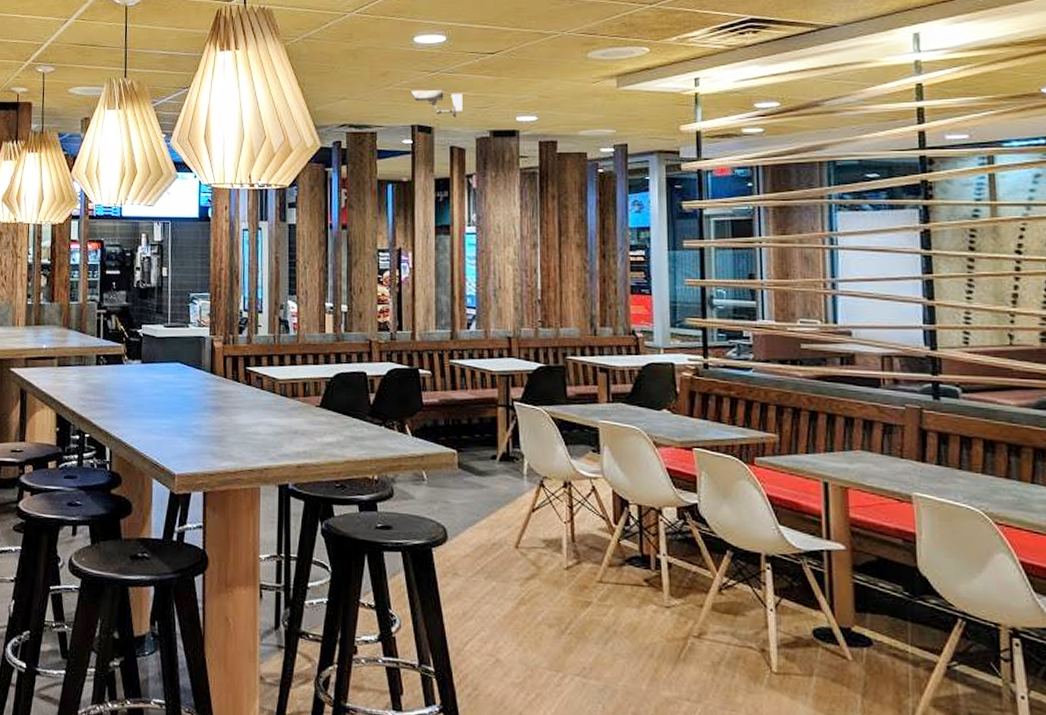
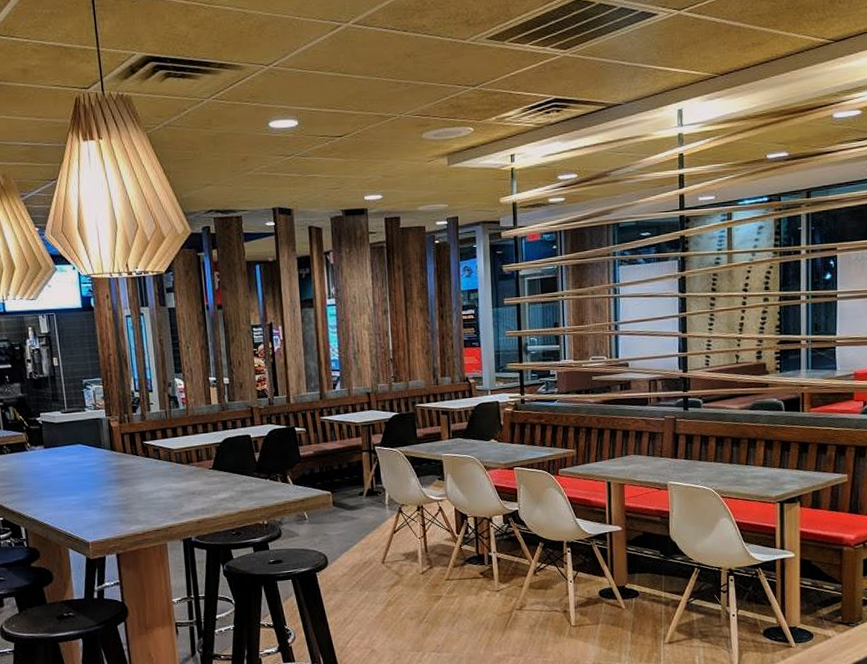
security camera: present [412,90,463,118] -> none [270,173,317,199]

